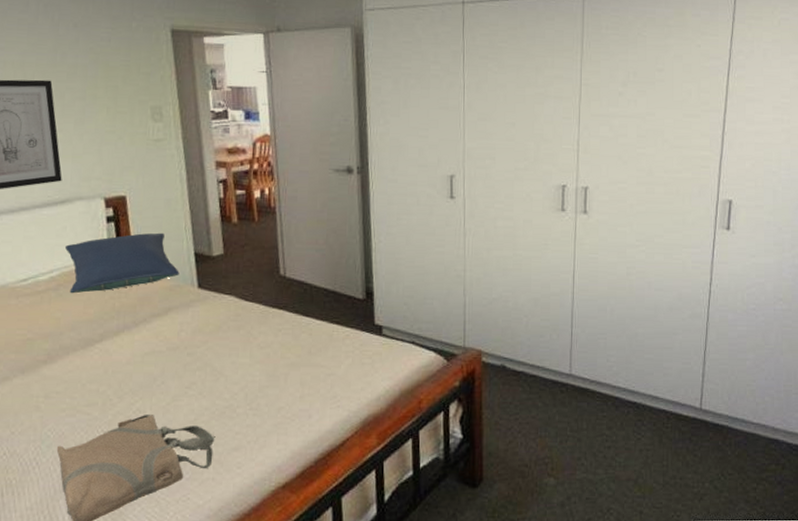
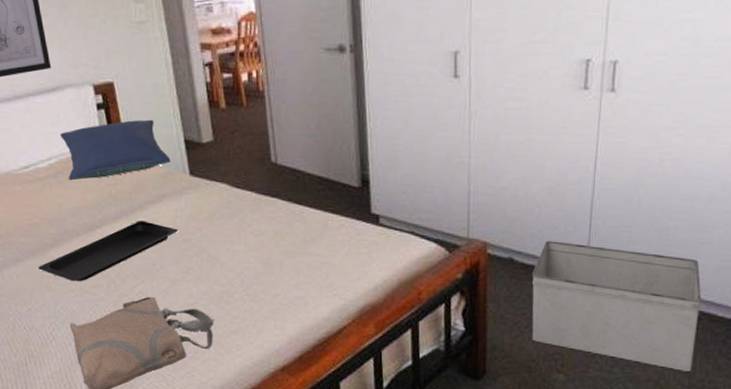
serving tray: none [27,334,182,401] -> present [38,221,178,282]
storage bin: none [522,348,669,469] -> present [531,241,702,372]

